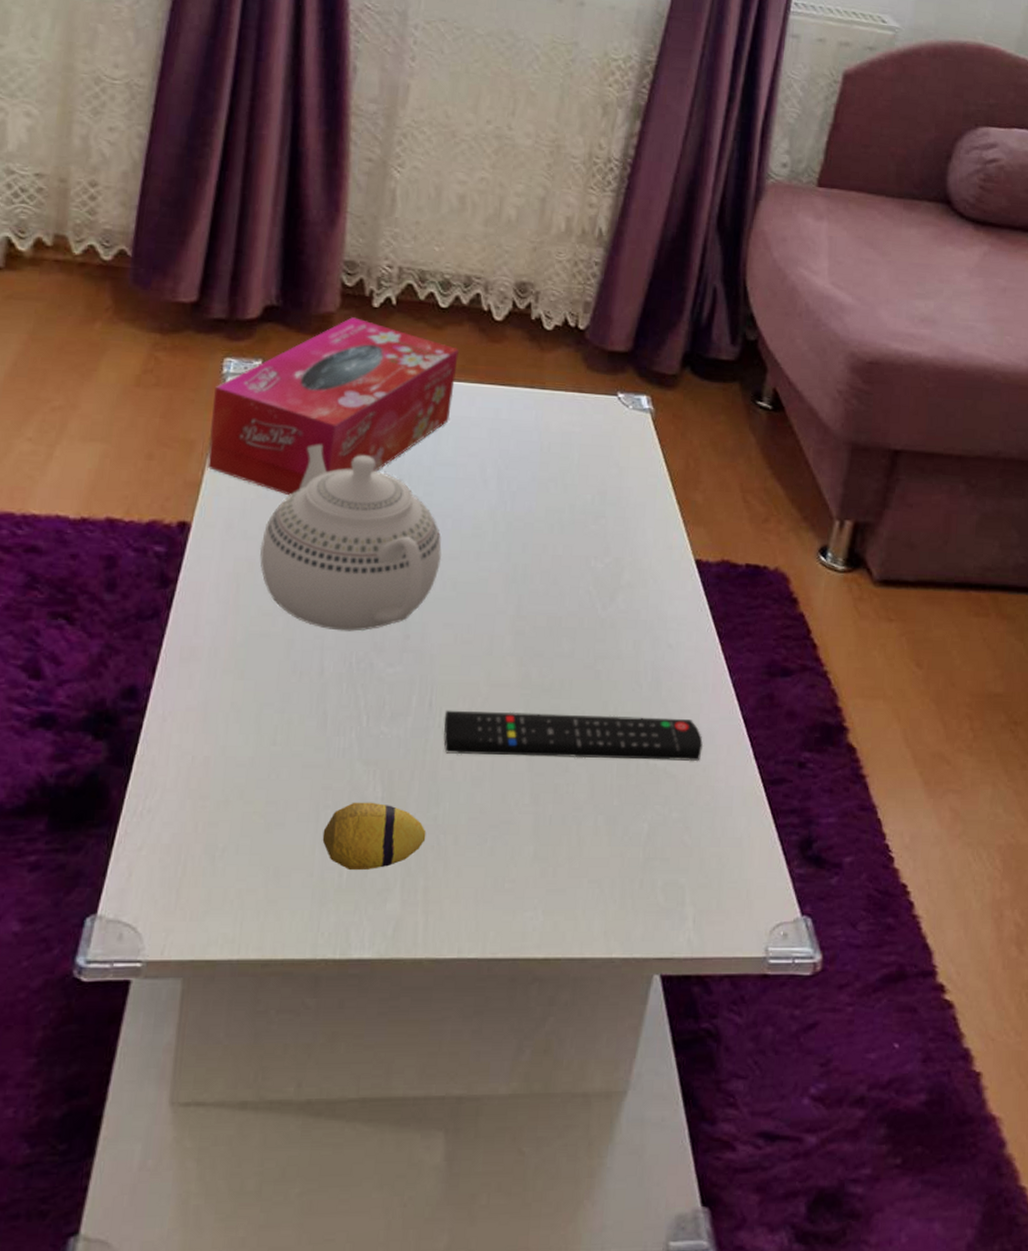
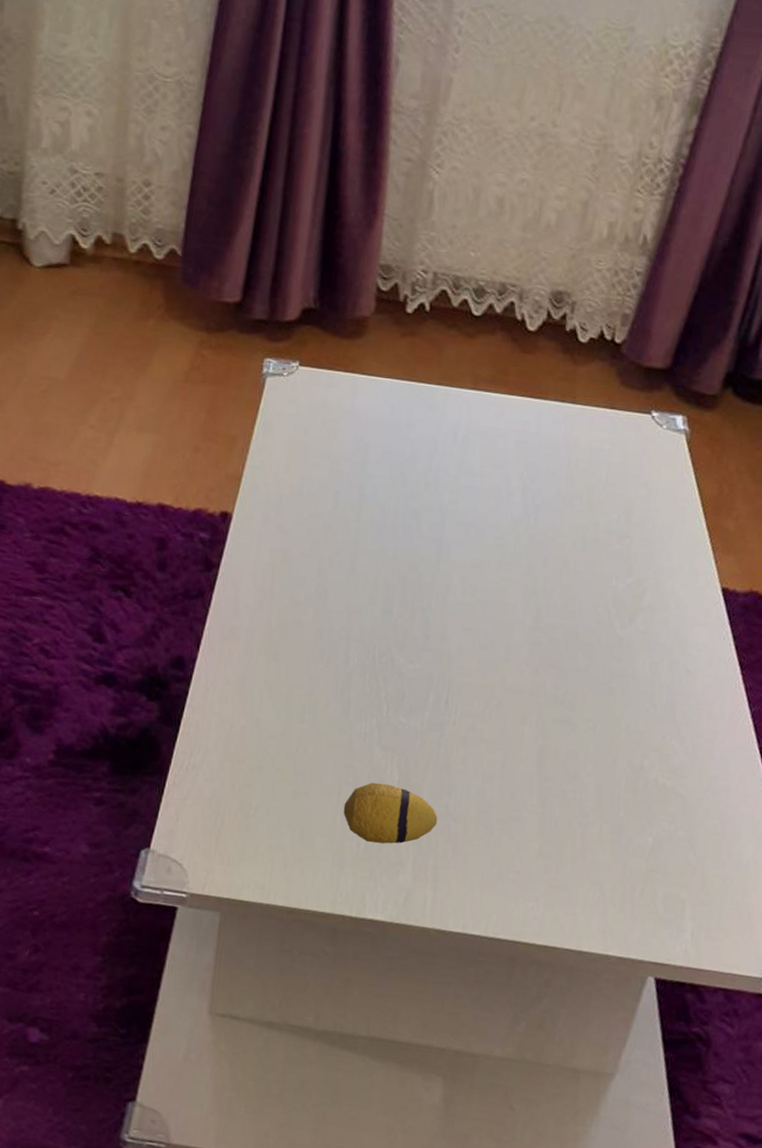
tissue box: present [207,317,459,496] -> none [247,322,490,495]
teapot: present [260,445,442,631] -> none [293,447,464,627]
remote control: present [443,710,703,762] -> none [457,709,715,786]

